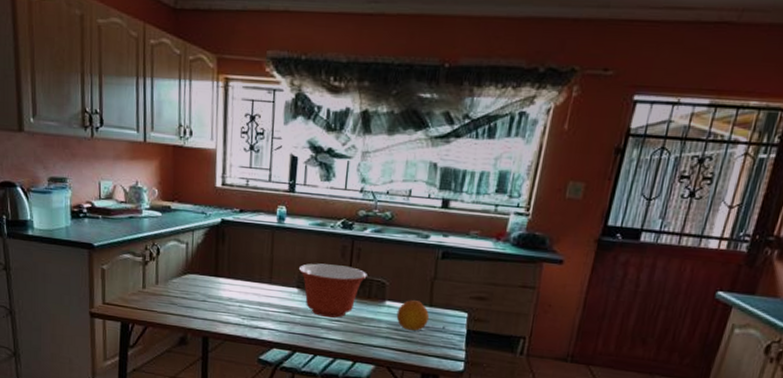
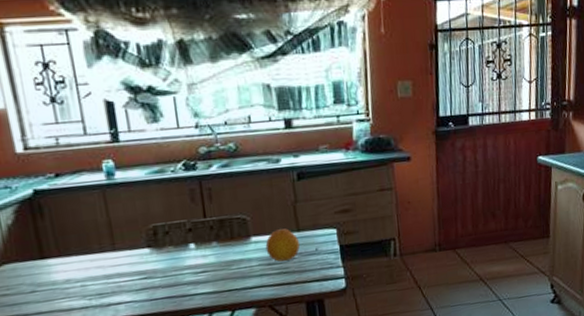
mixing bowl: present [298,263,367,318] -> none [144,210,225,272]

